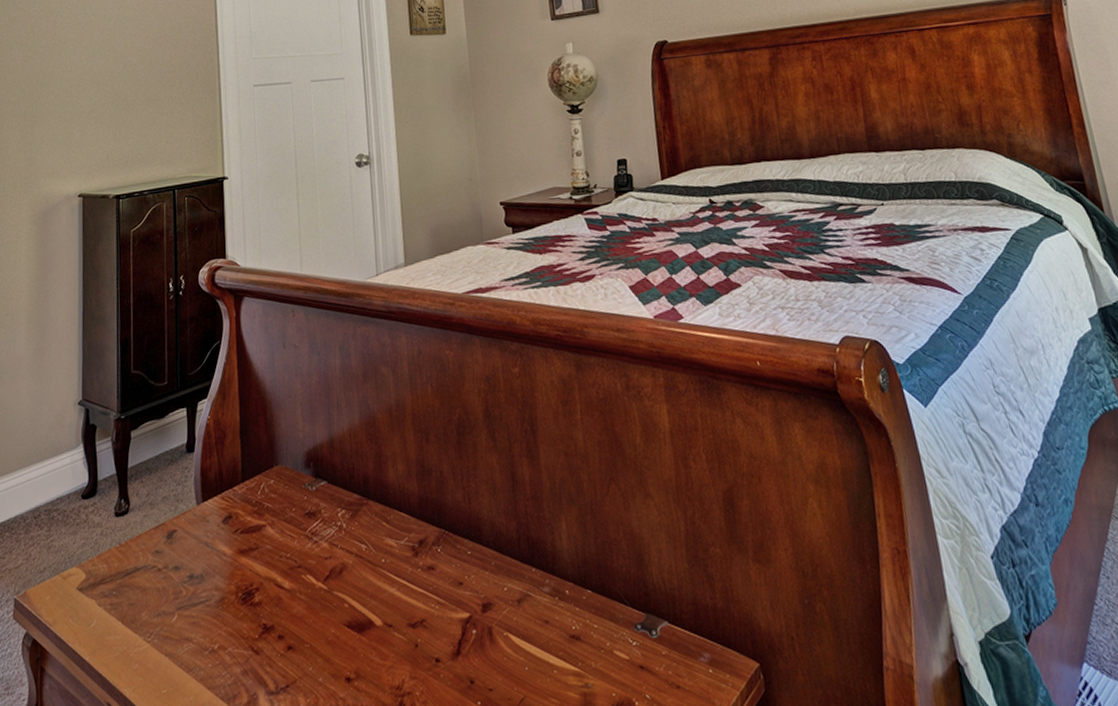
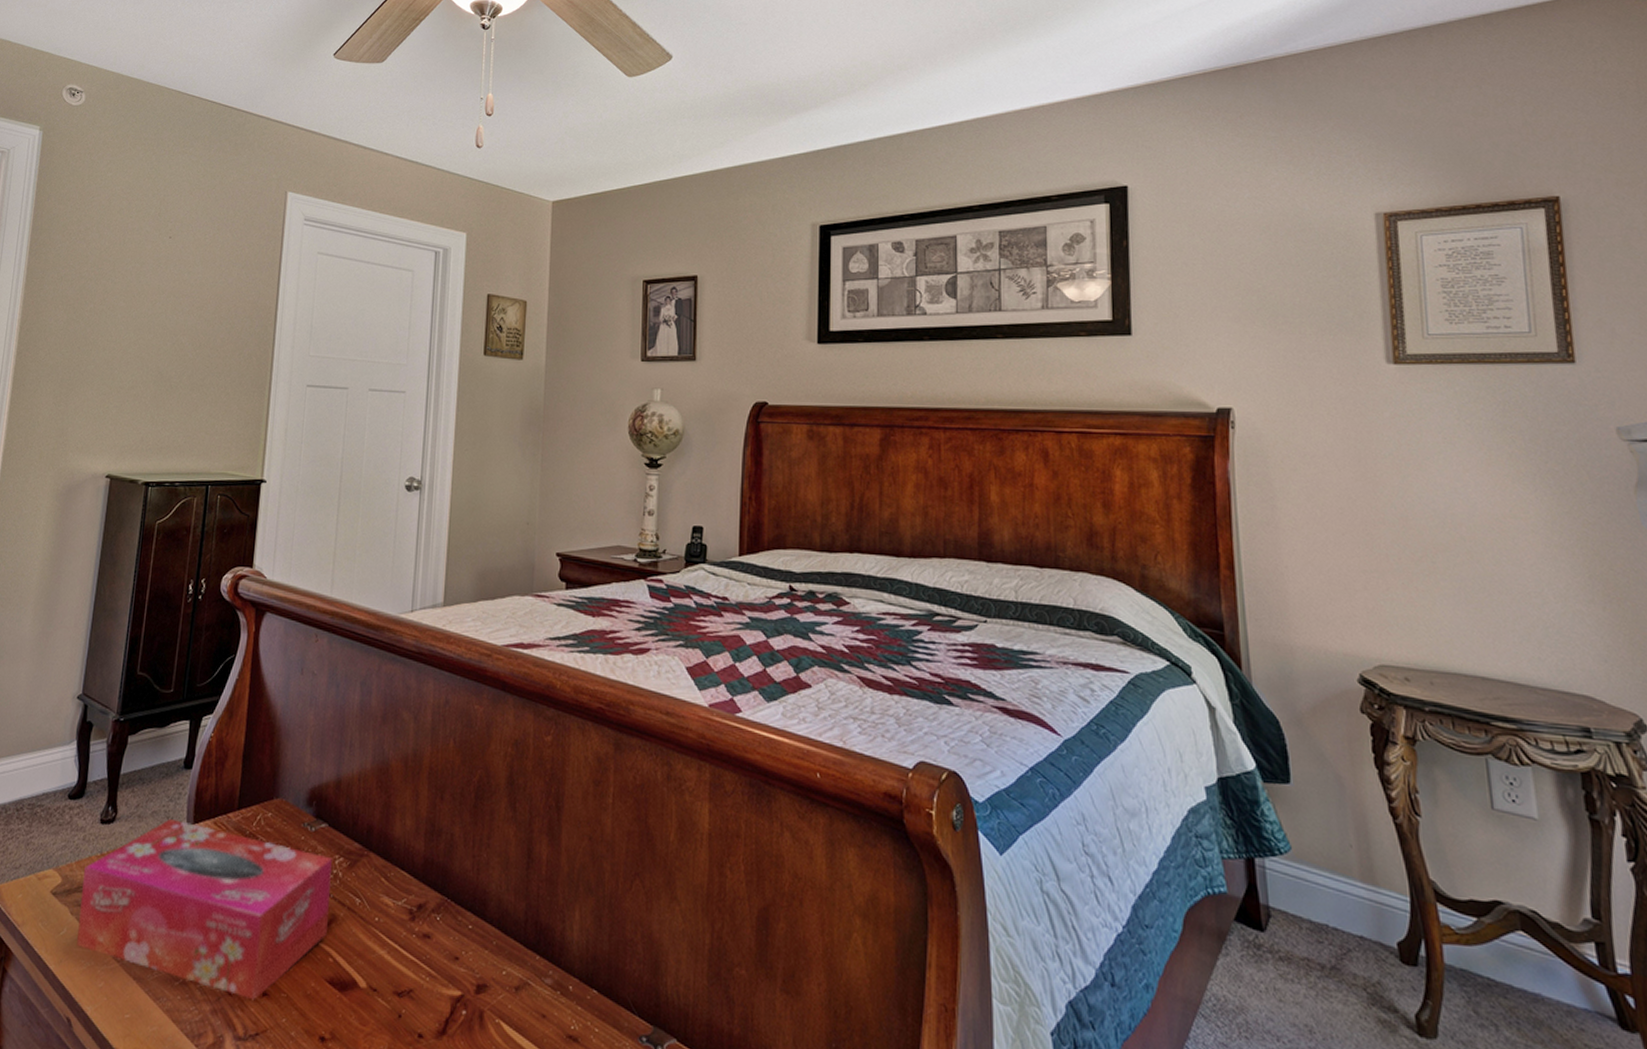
tissue box: none [106,501,339,656] -> present [77,819,332,1001]

